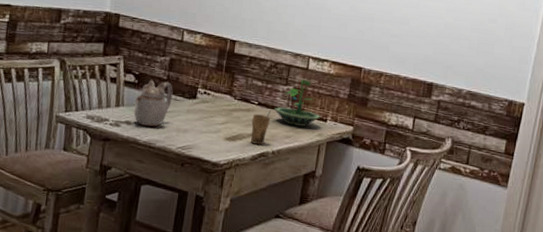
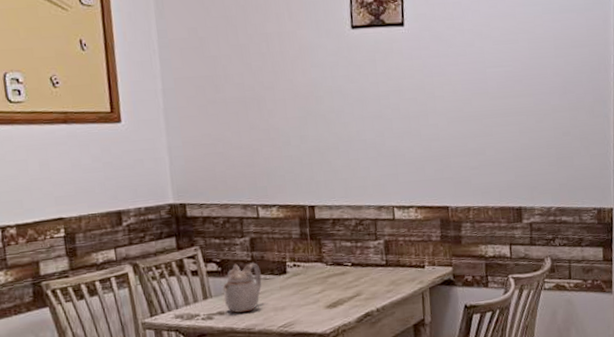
cup: present [250,110,271,145] -> none [349,268,368,306]
terrarium: present [274,79,322,127] -> none [369,230,418,279]

